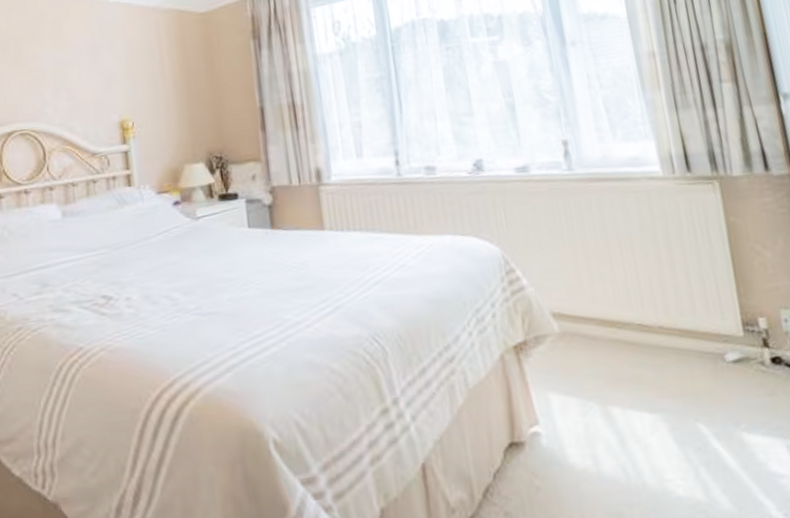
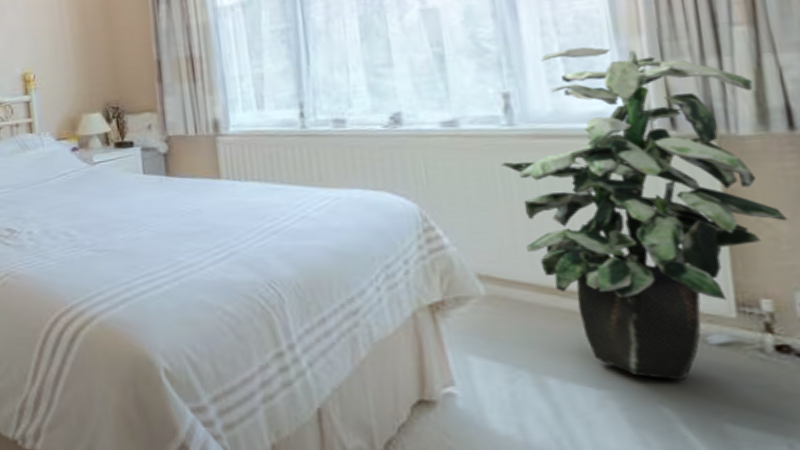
indoor plant: none [565,99,771,398] -> present [501,47,788,380]

